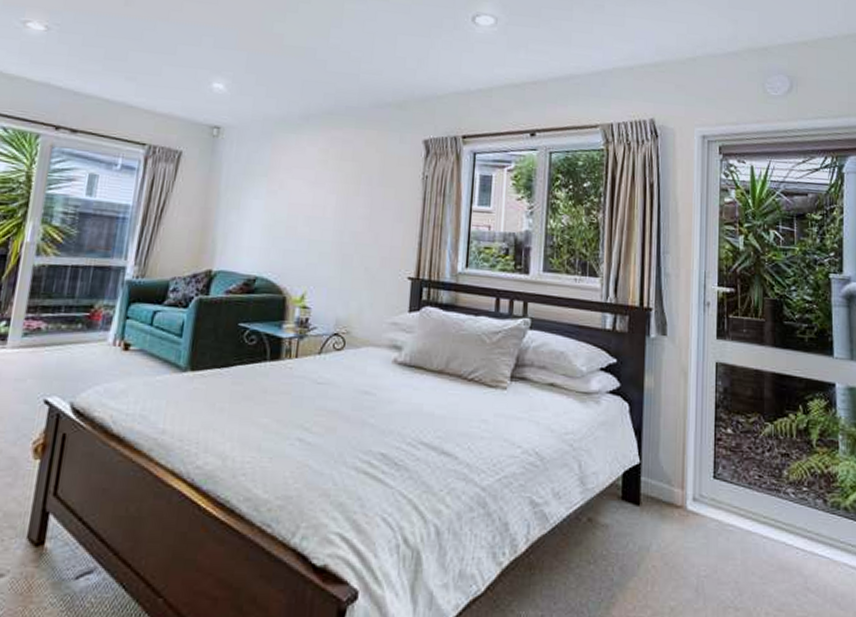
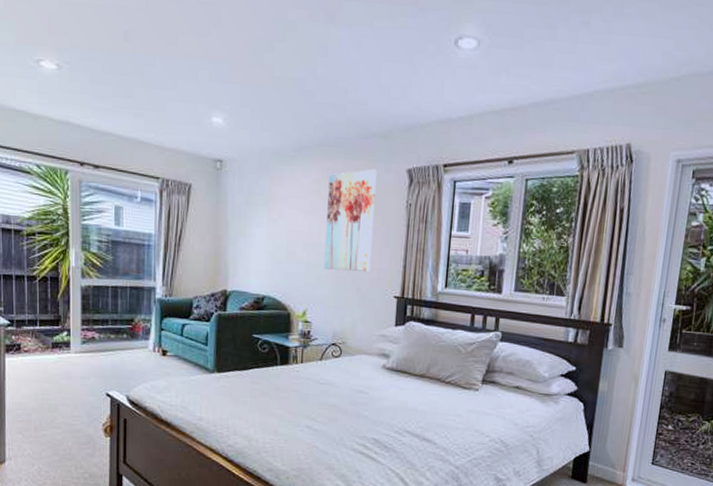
wall art: none [328,138,391,250] -> present [324,168,377,272]

